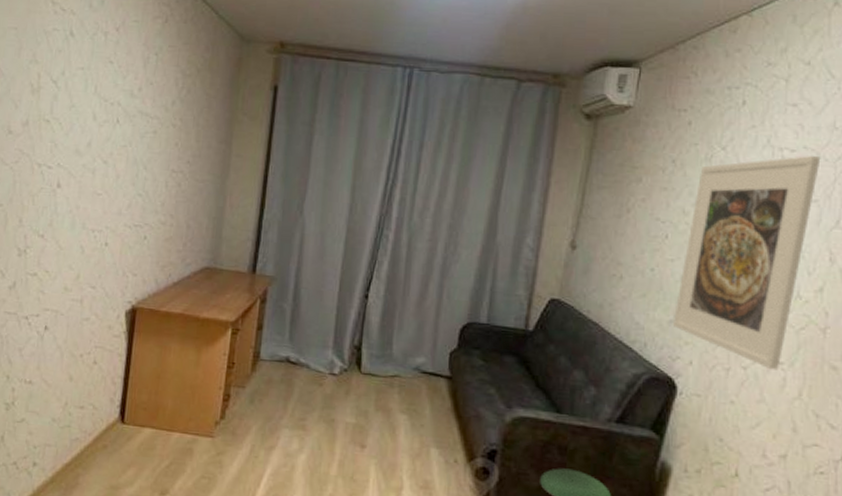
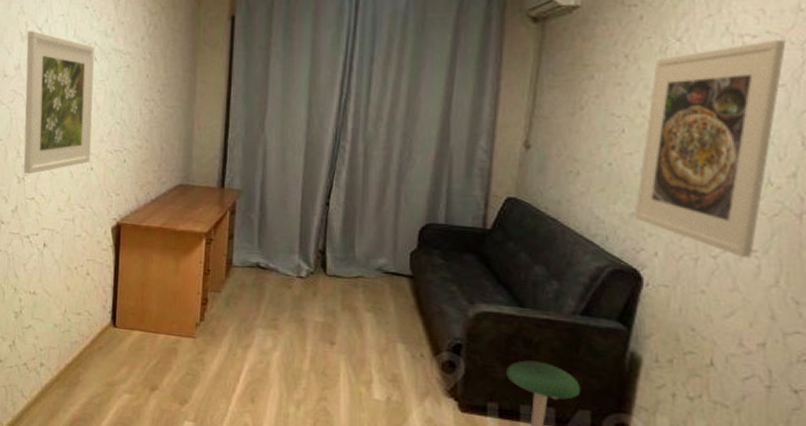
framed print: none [26,83,117,247] -> present [23,30,94,175]

